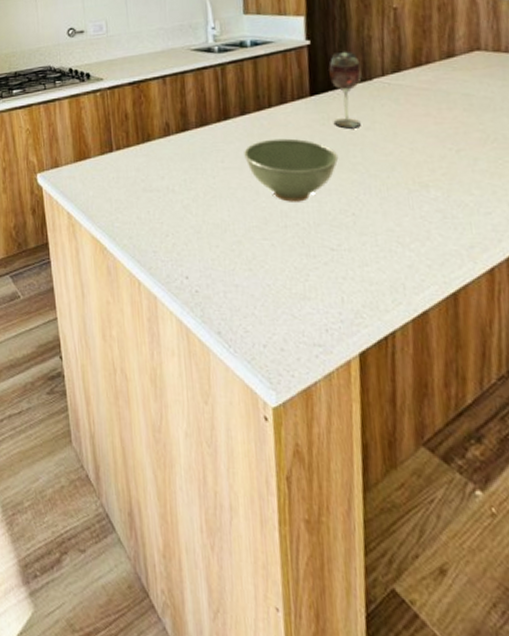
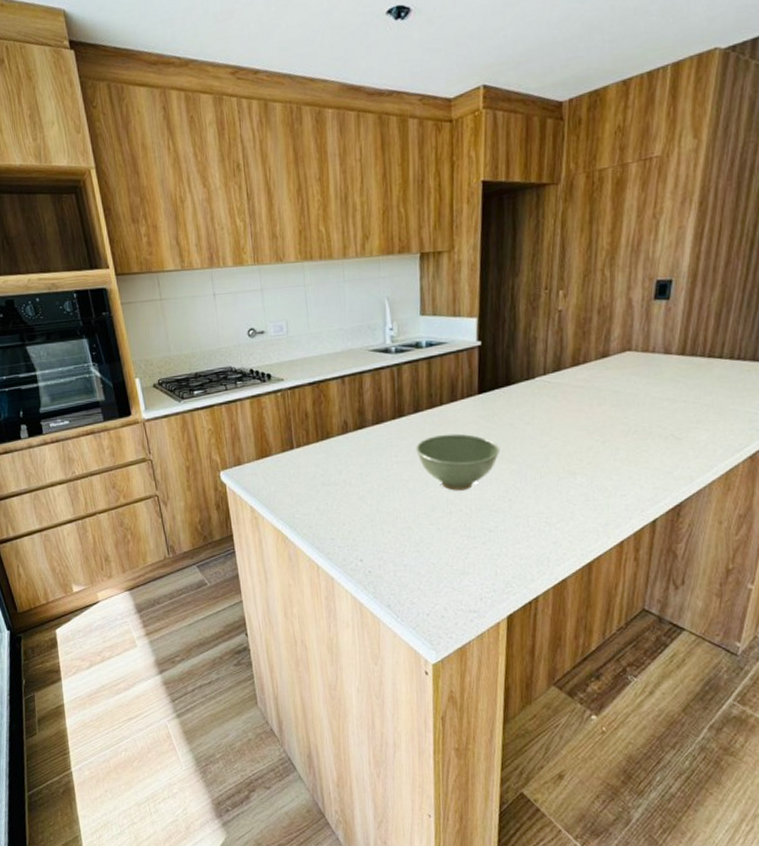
wineglass: present [329,51,362,128] -> none [497,351,526,423]

